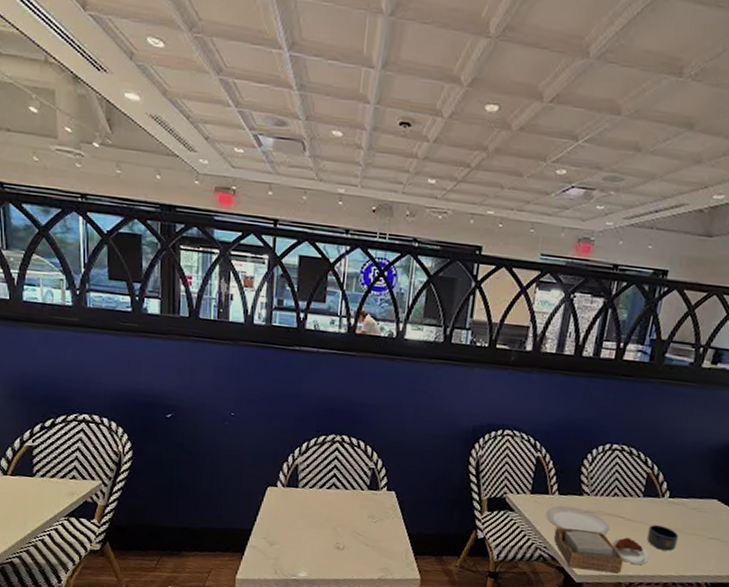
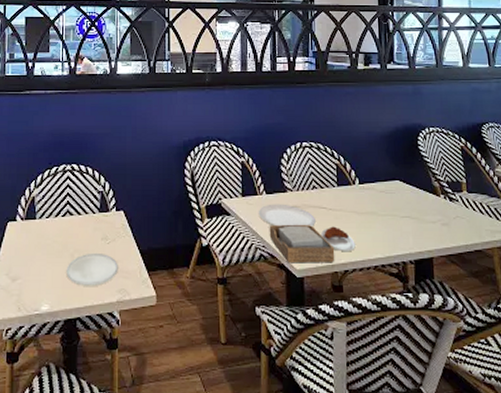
plate: none [327,528,384,562] -> present [66,252,118,287]
mug: present [646,525,679,551] -> none [349,211,377,234]

